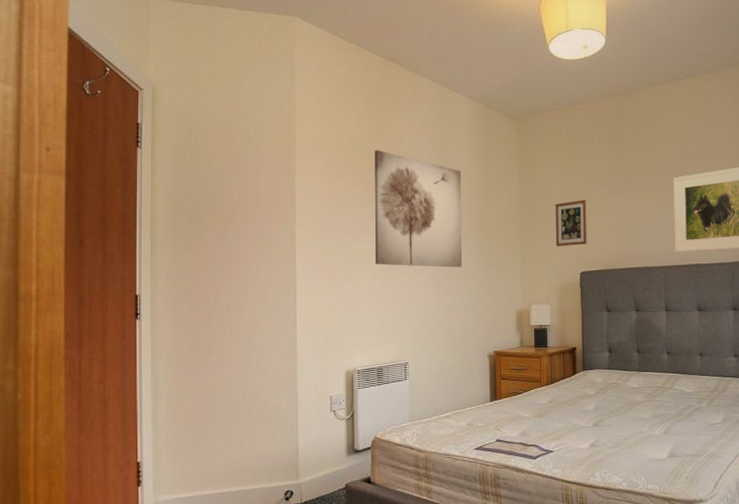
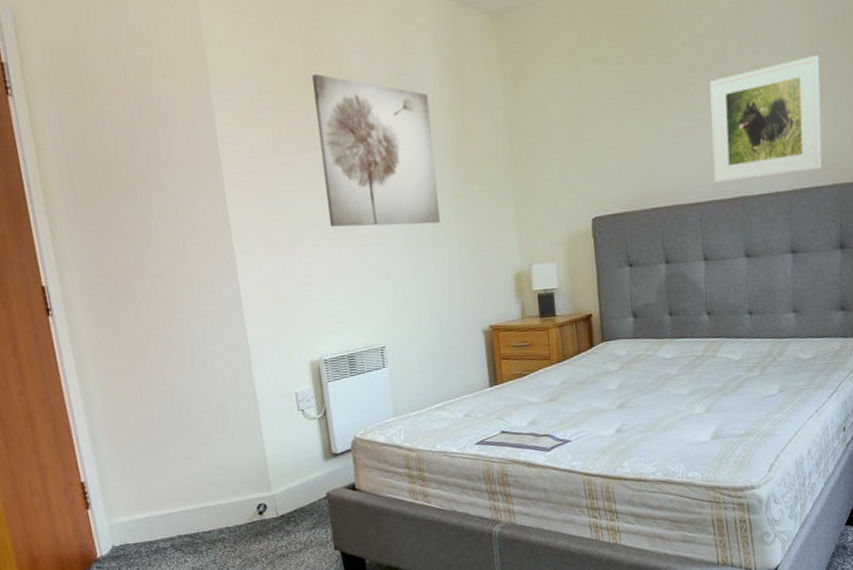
picture frame: present [555,200,587,247] -> none [554,121,599,187]

